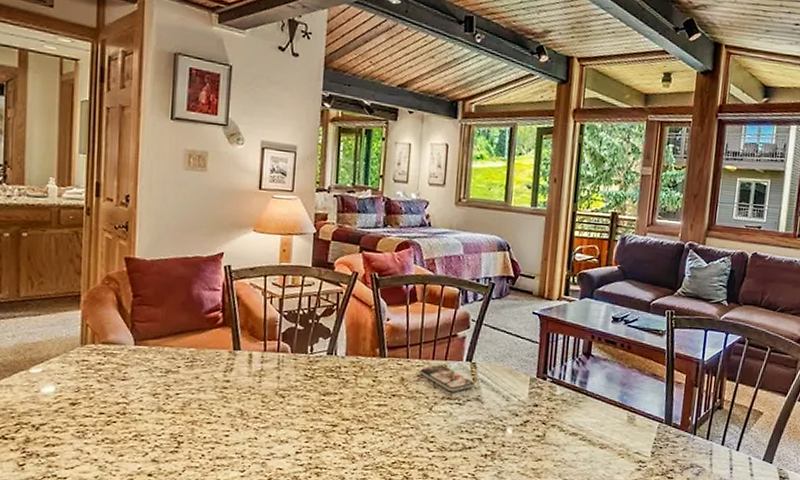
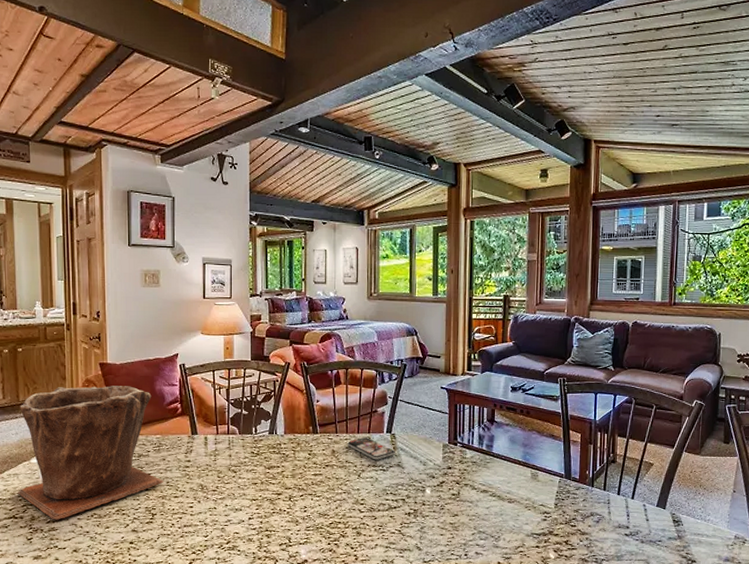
plant pot: none [10,283,195,444] -> present [18,386,163,520]

